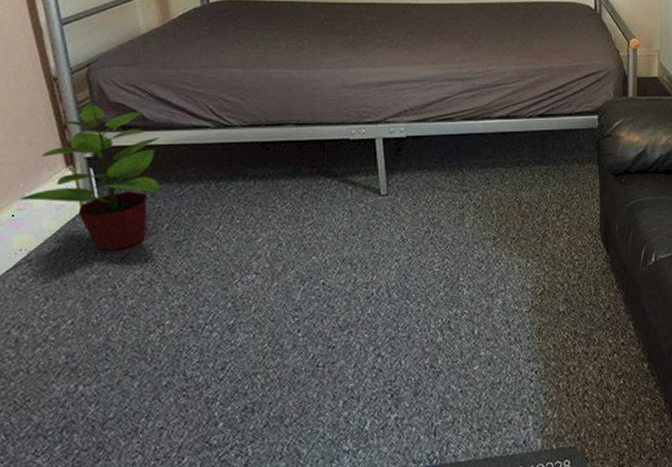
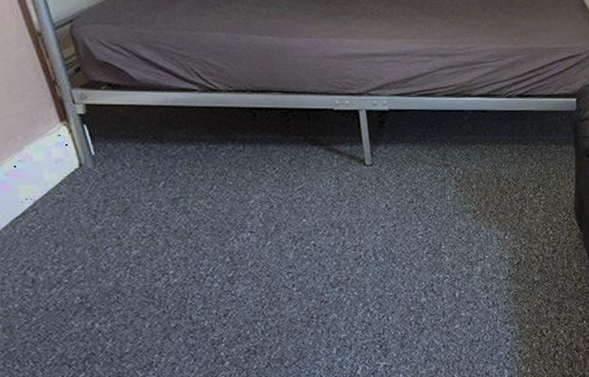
potted plant: present [20,104,160,252] -> none [20,61,154,205]

